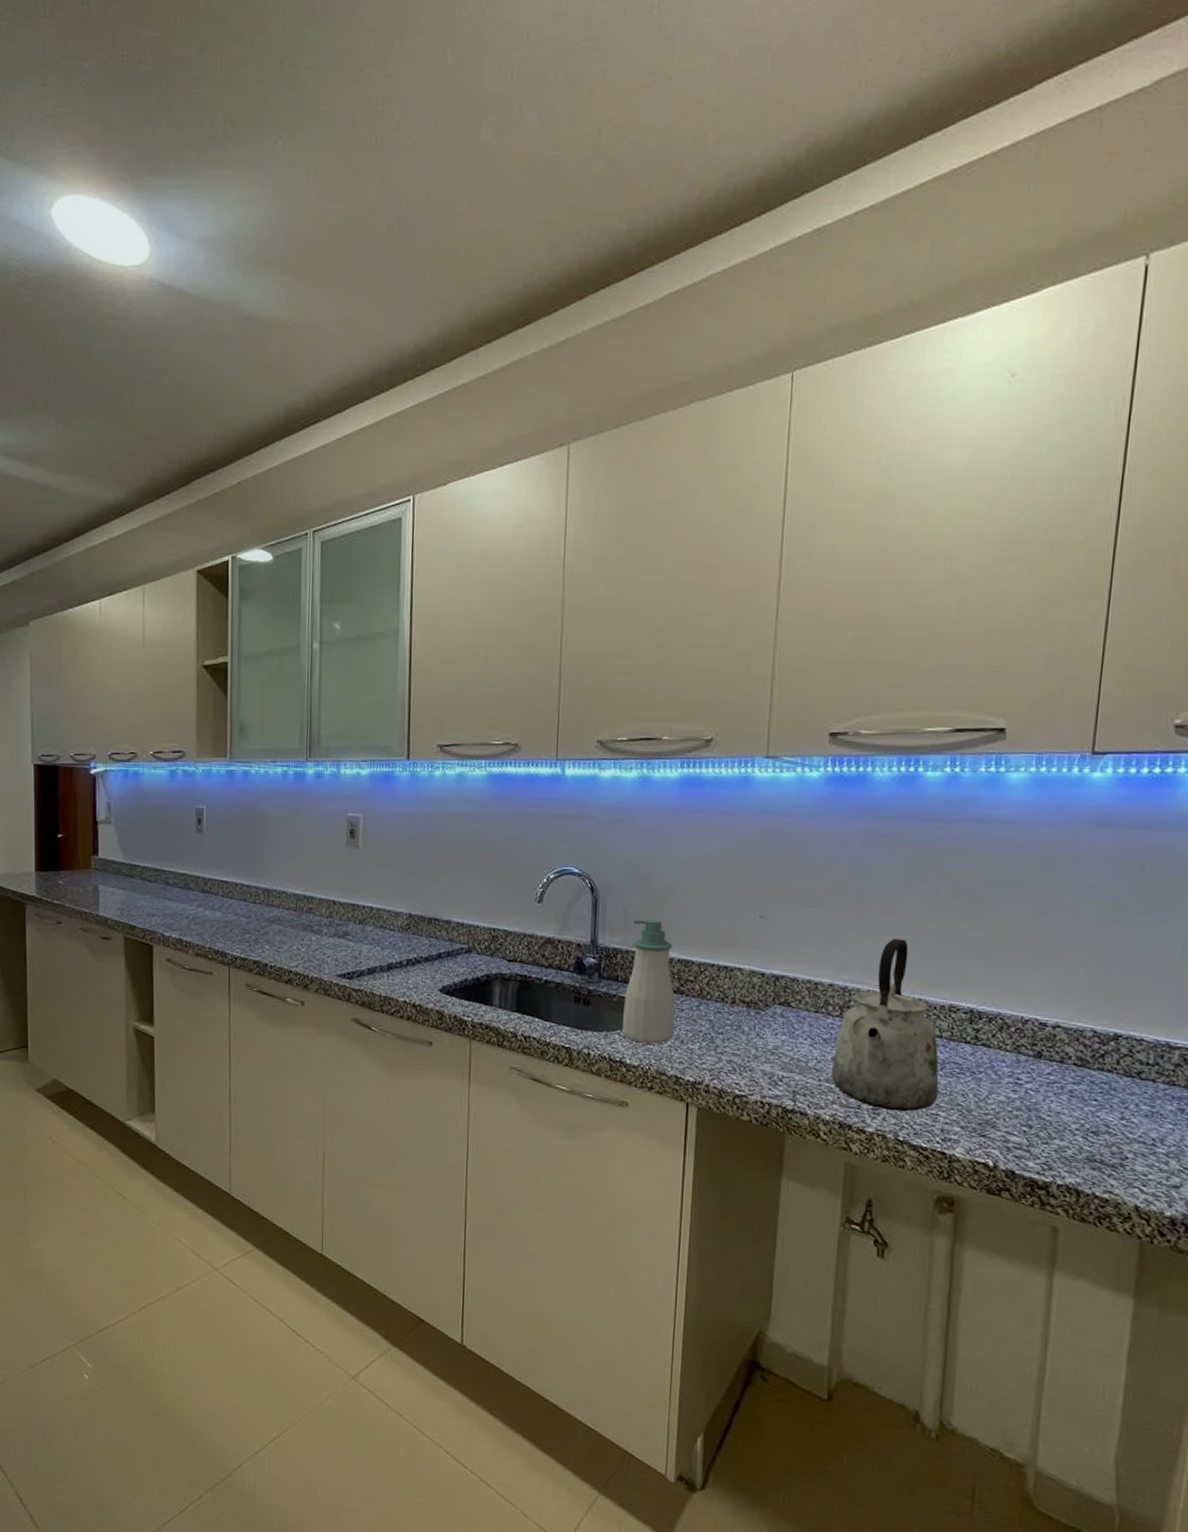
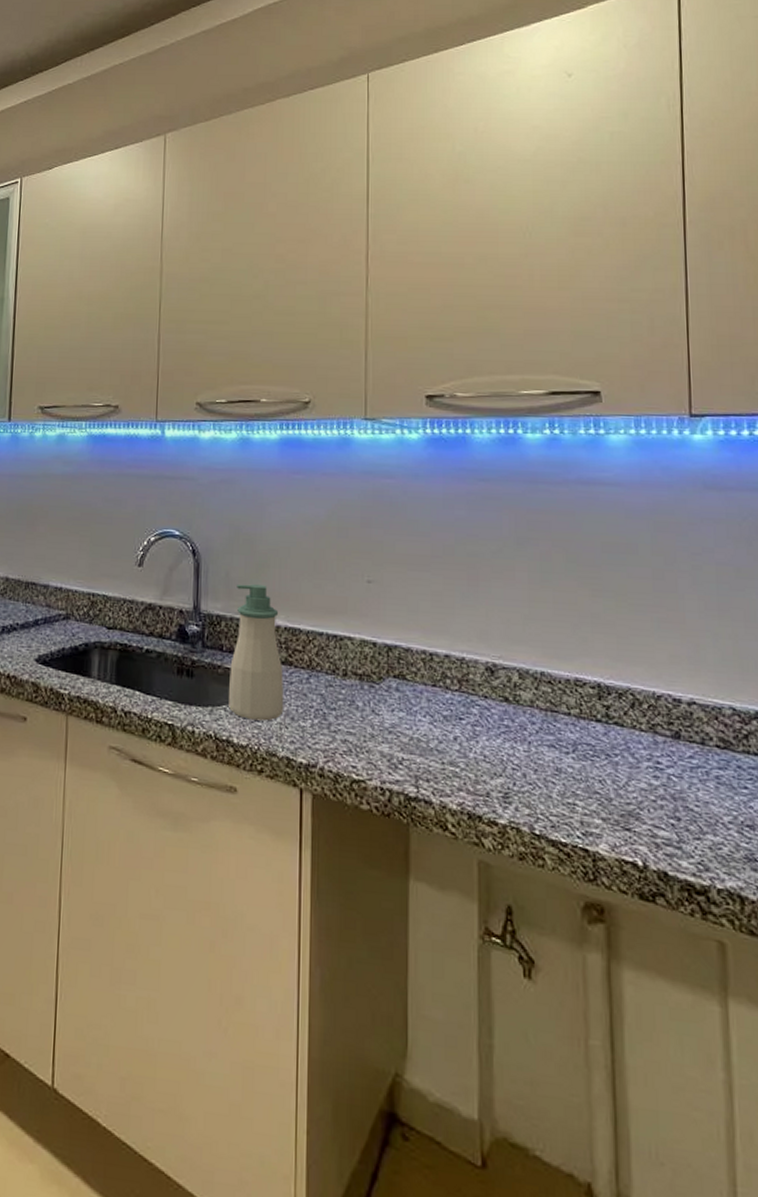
kettle: present [831,938,939,1112] -> none [454,605,573,801]

